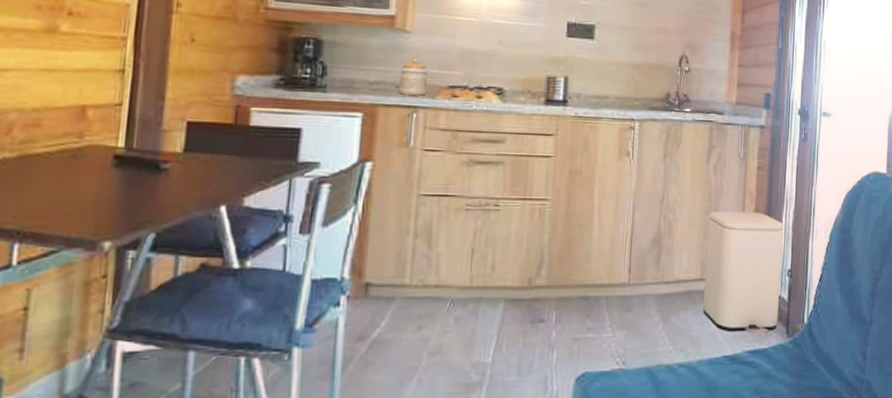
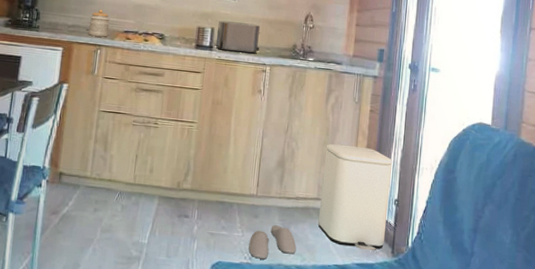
toaster: none [570,67,626,107] -> present [215,20,261,54]
slippers: none [621,318,679,362] -> present [248,225,297,260]

